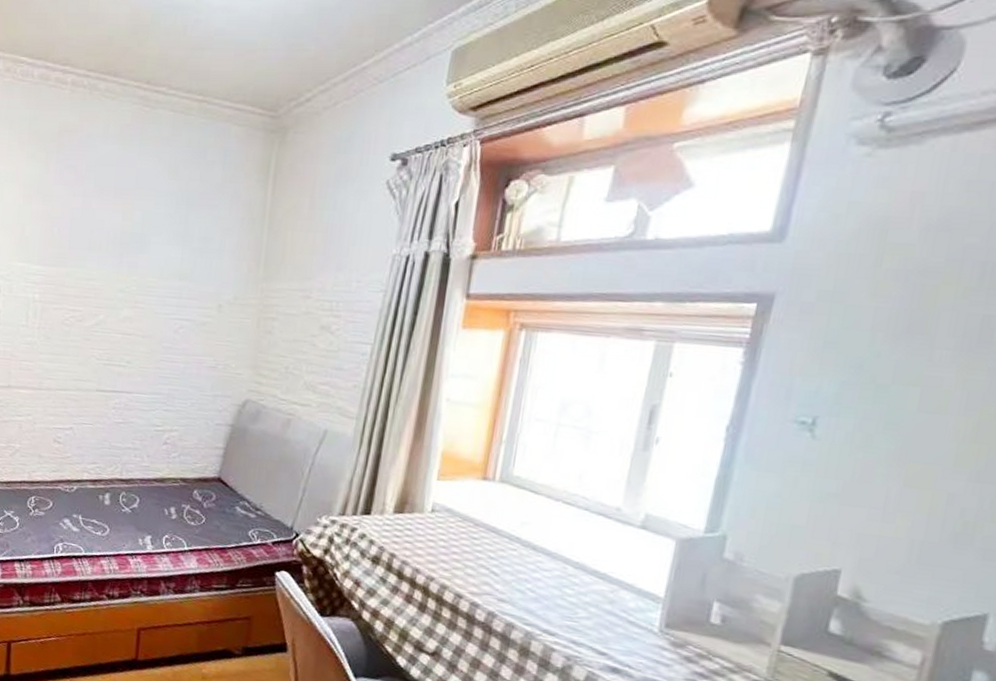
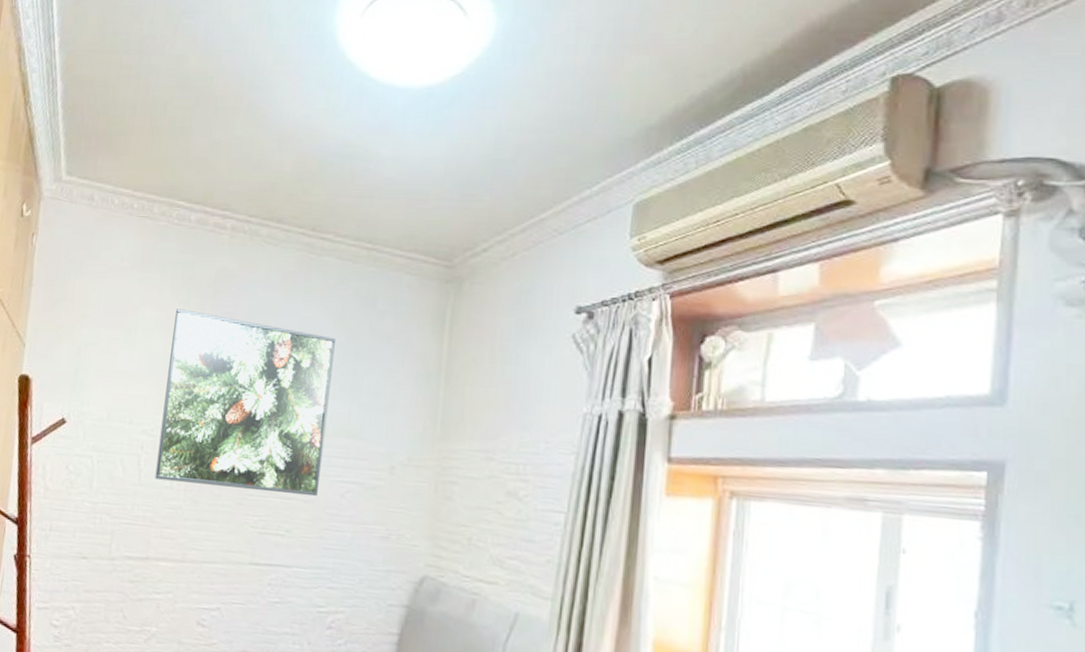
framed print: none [12,162,169,333] -> present [154,309,335,497]

